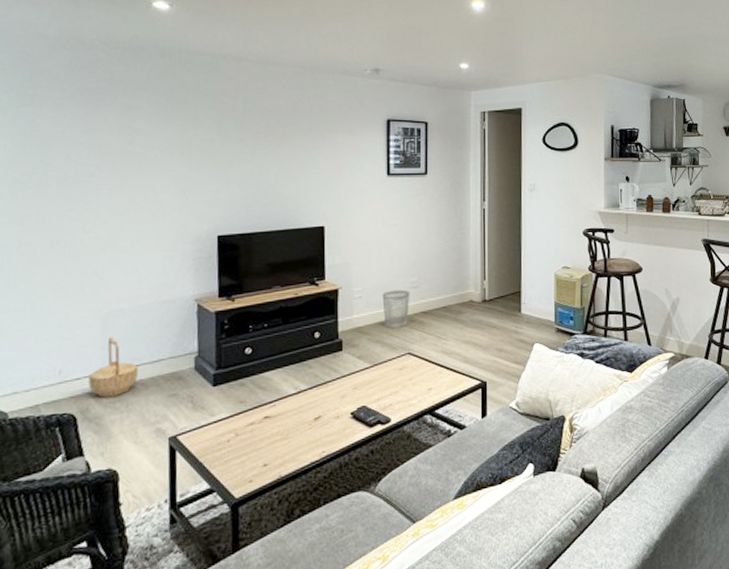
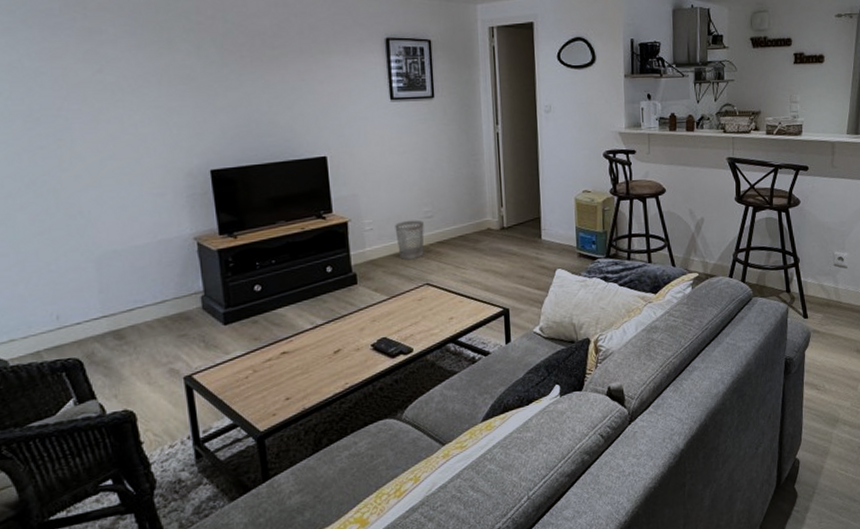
basket: present [88,337,138,398] -> none [90,280,143,341]

